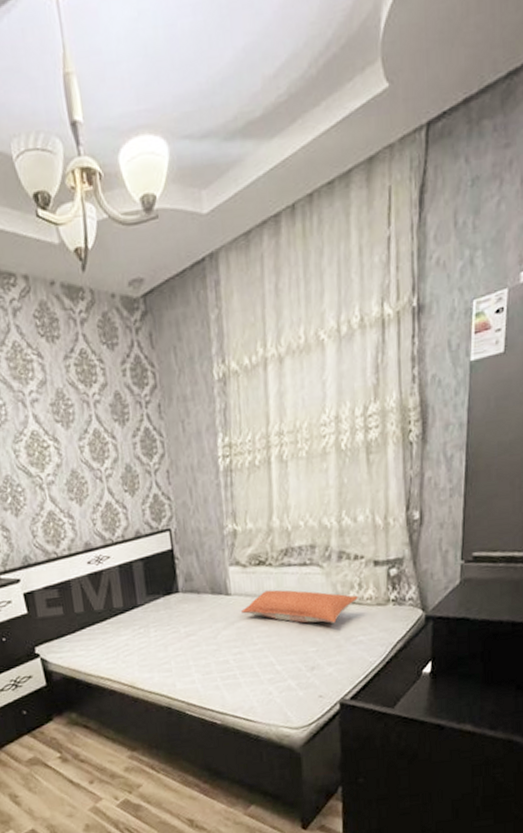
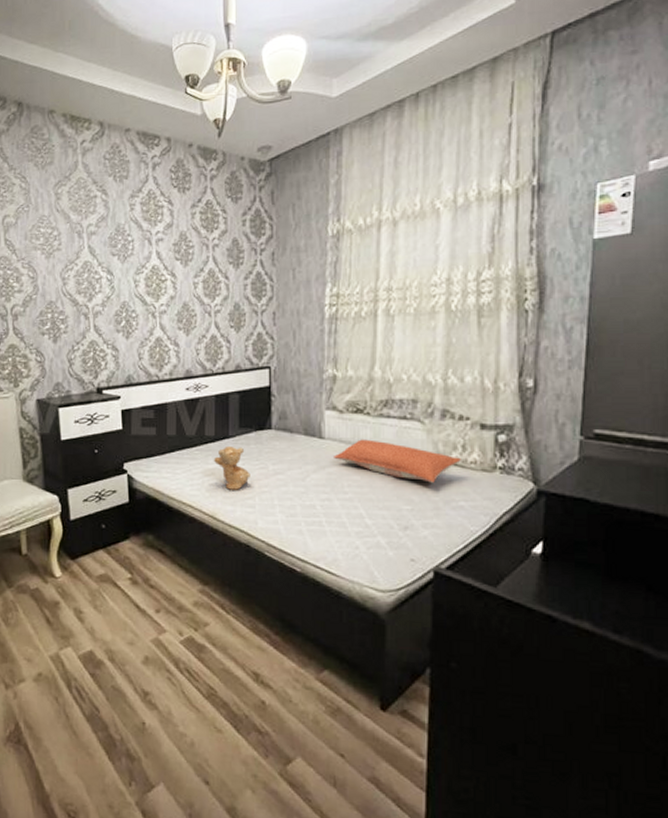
teddy bear: none [125,614,164,658] -> present [213,445,250,490]

